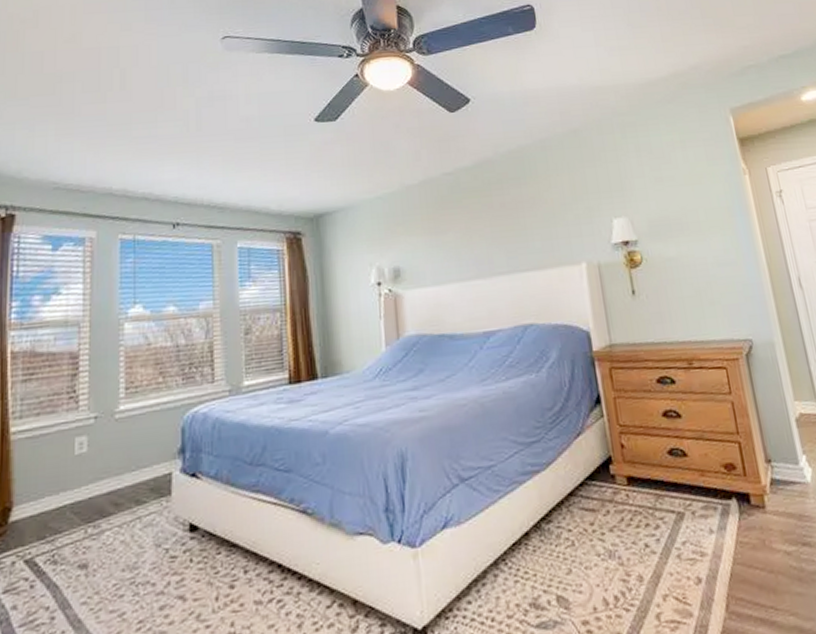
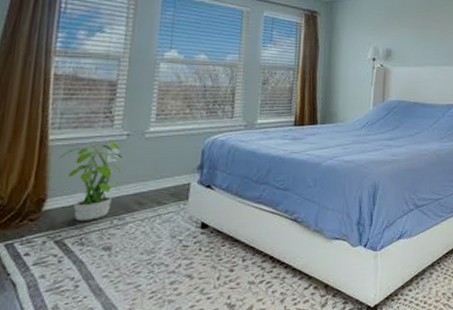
potted plant: none [19,427,93,533] -> present [55,141,122,221]

